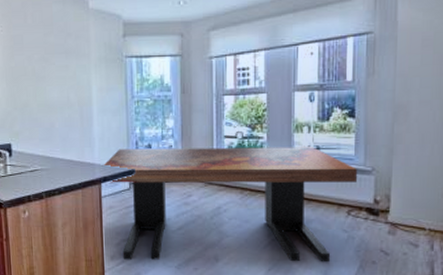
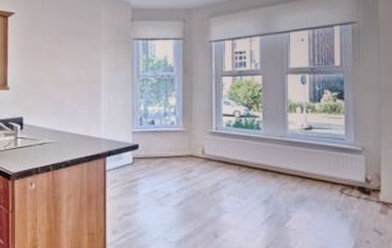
dining table: present [102,147,358,261] -> none [107,124,349,240]

